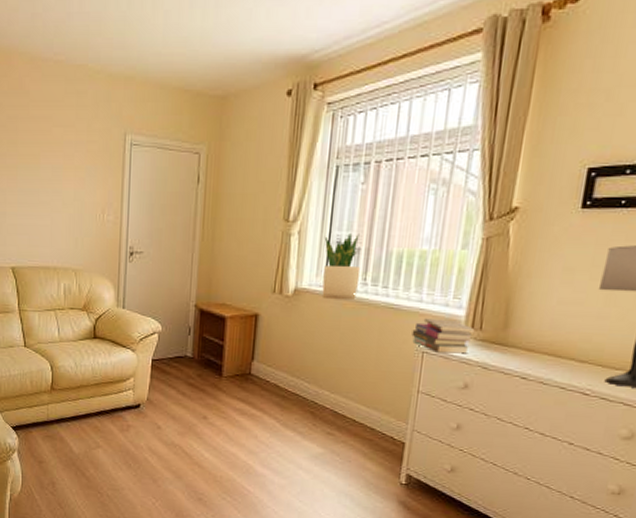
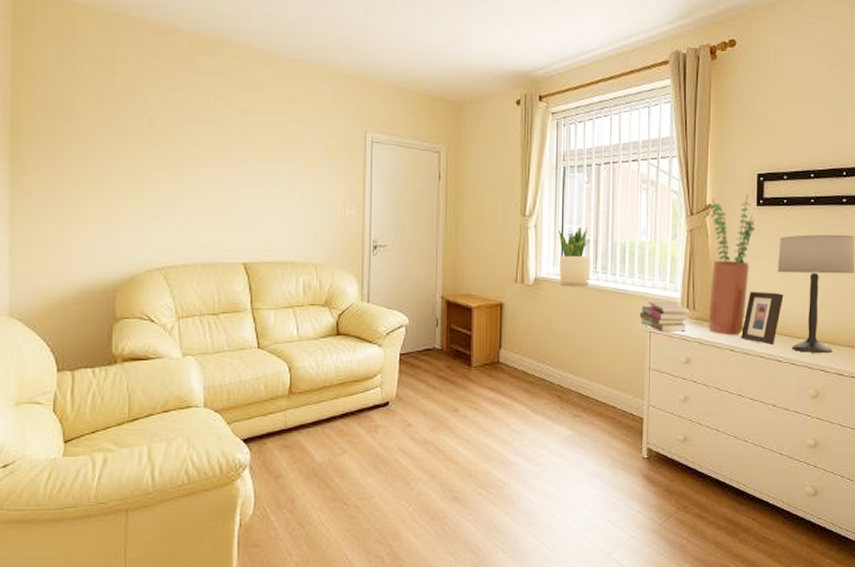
vase: none [496,195,576,362] -> present [708,195,755,336]
picture frame: none [537,312,603,376] -> present [741,291,784,346]

